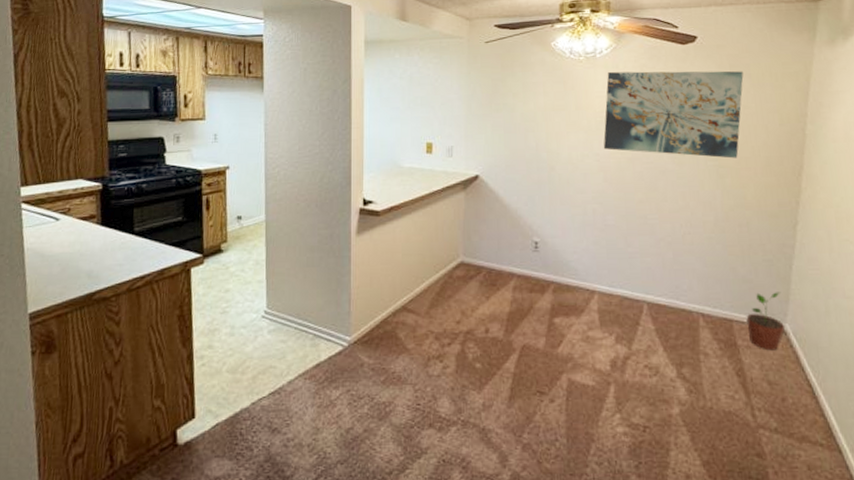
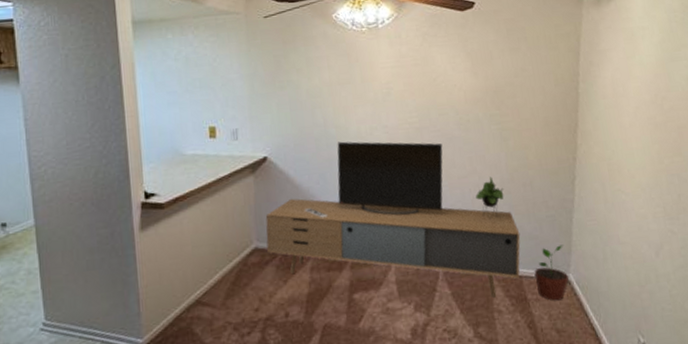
media console: none [472,166,733,339] -> present [265,141,521,298]
wall art: present [603,71,744,159] -> none [390,35,520,121]

